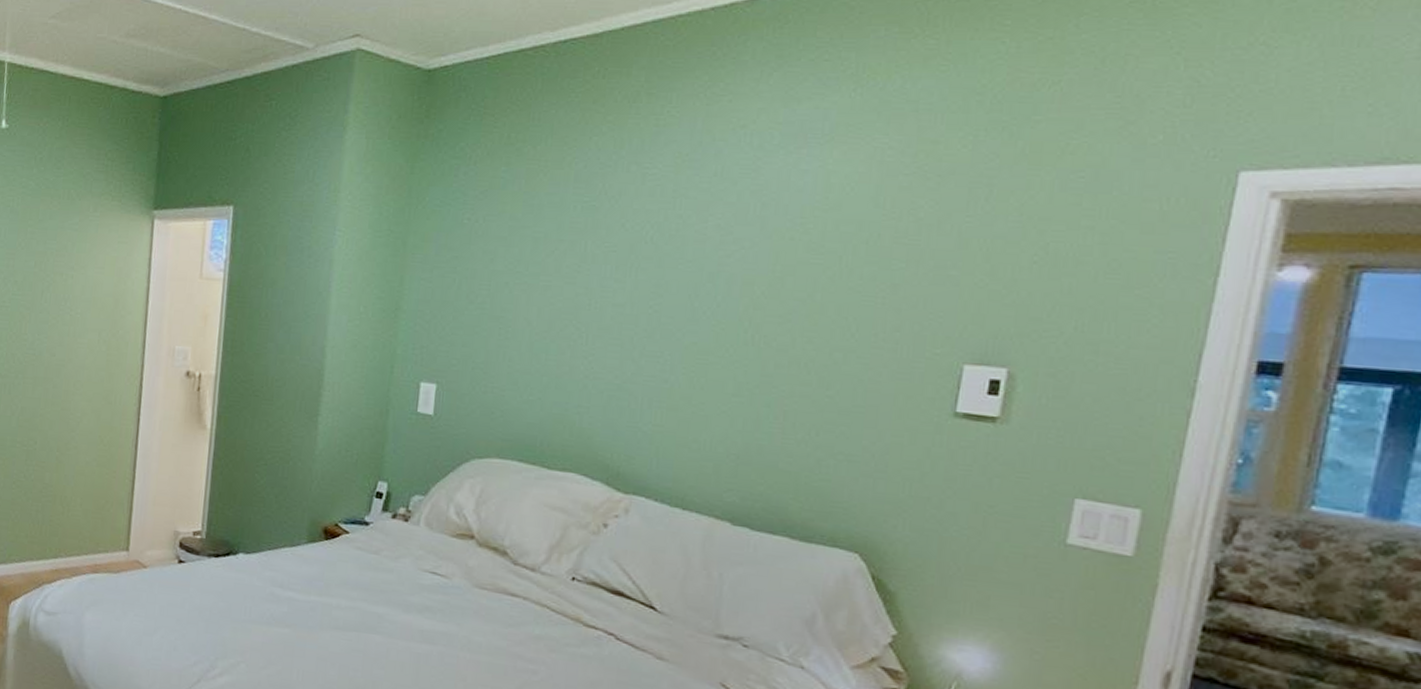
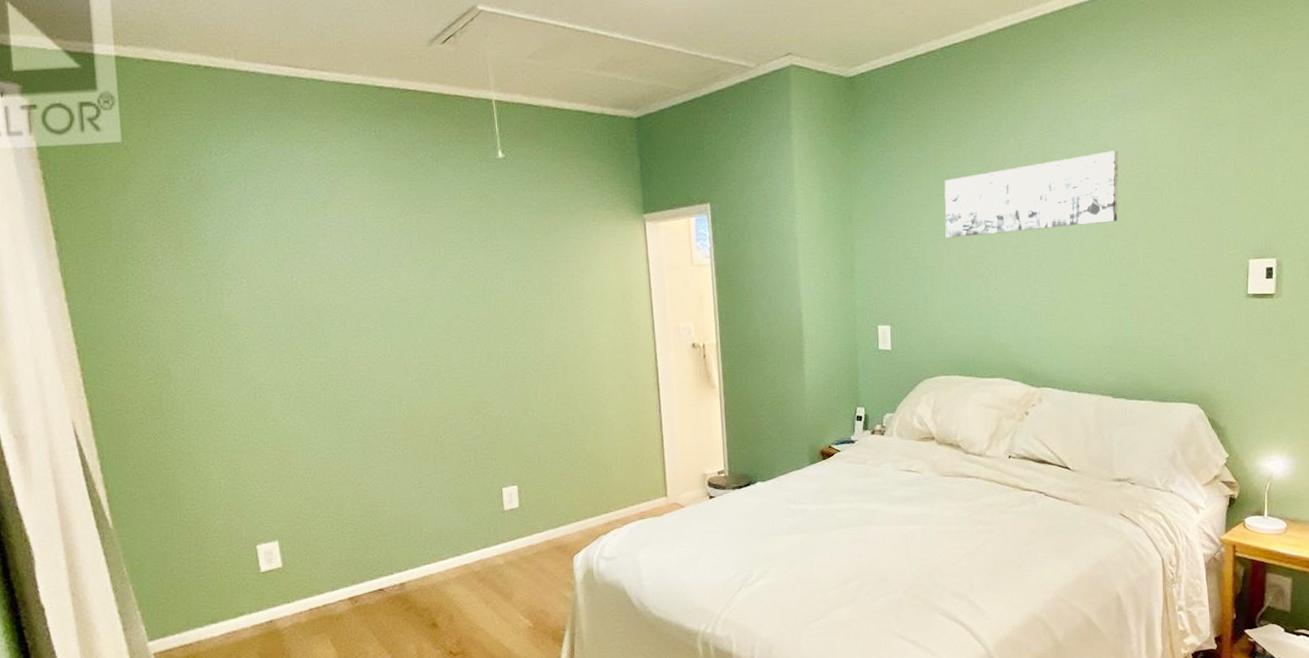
wall art: none [526,194,784,289] -> present [944,150,1119,238]

